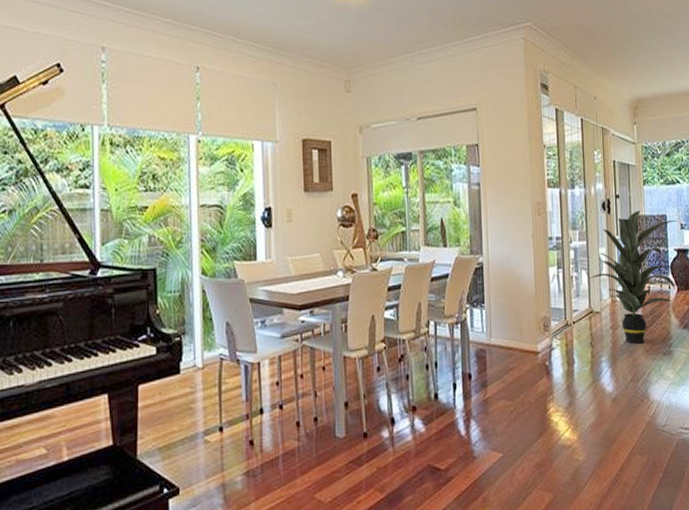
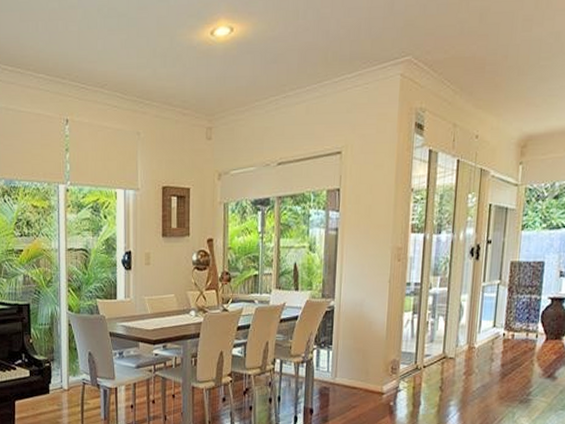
indoor plant: present [590,211,678,344] -> none [447,257,558,390]

